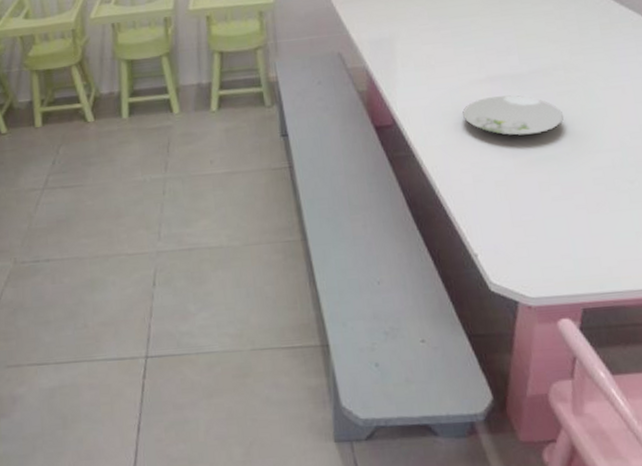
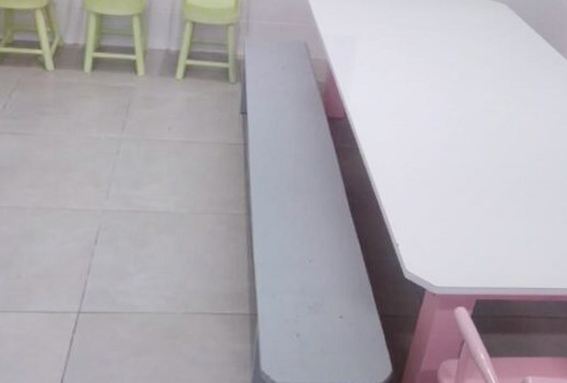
plate: present [463,95,564,136] -> none [405,105,487,144]

